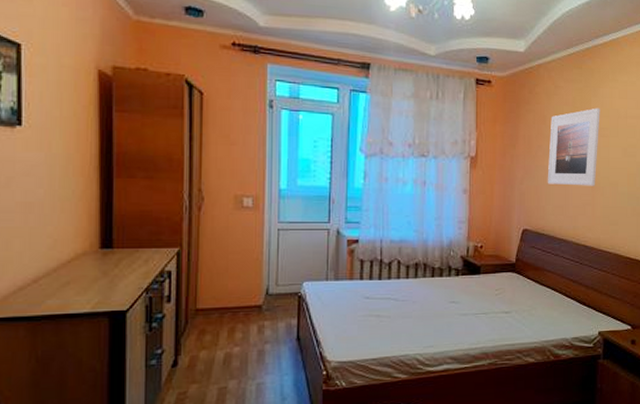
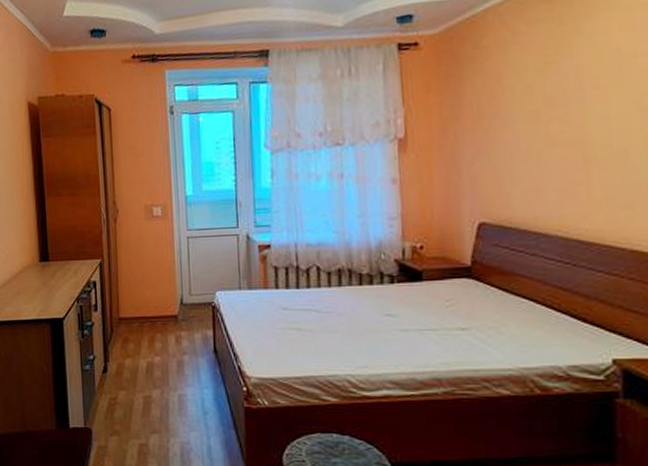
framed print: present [547,108,600,186] -> none [509,50,590,162]

